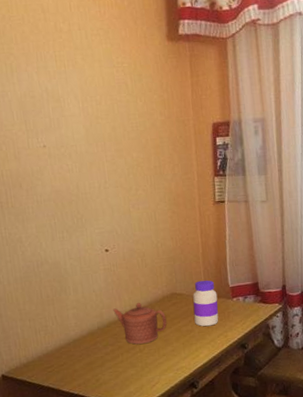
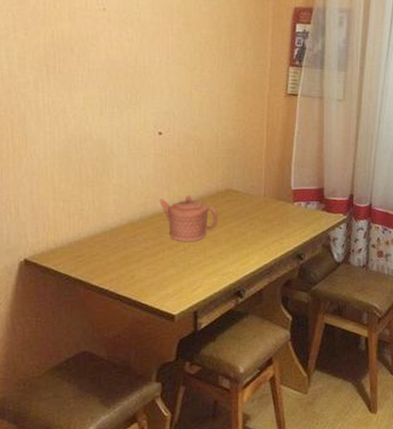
jar: present [193,280,219,327] -> none [249,179,277,231]

